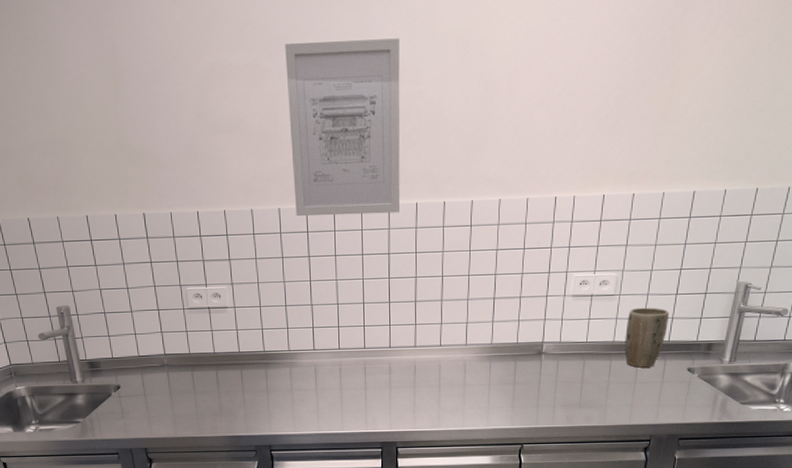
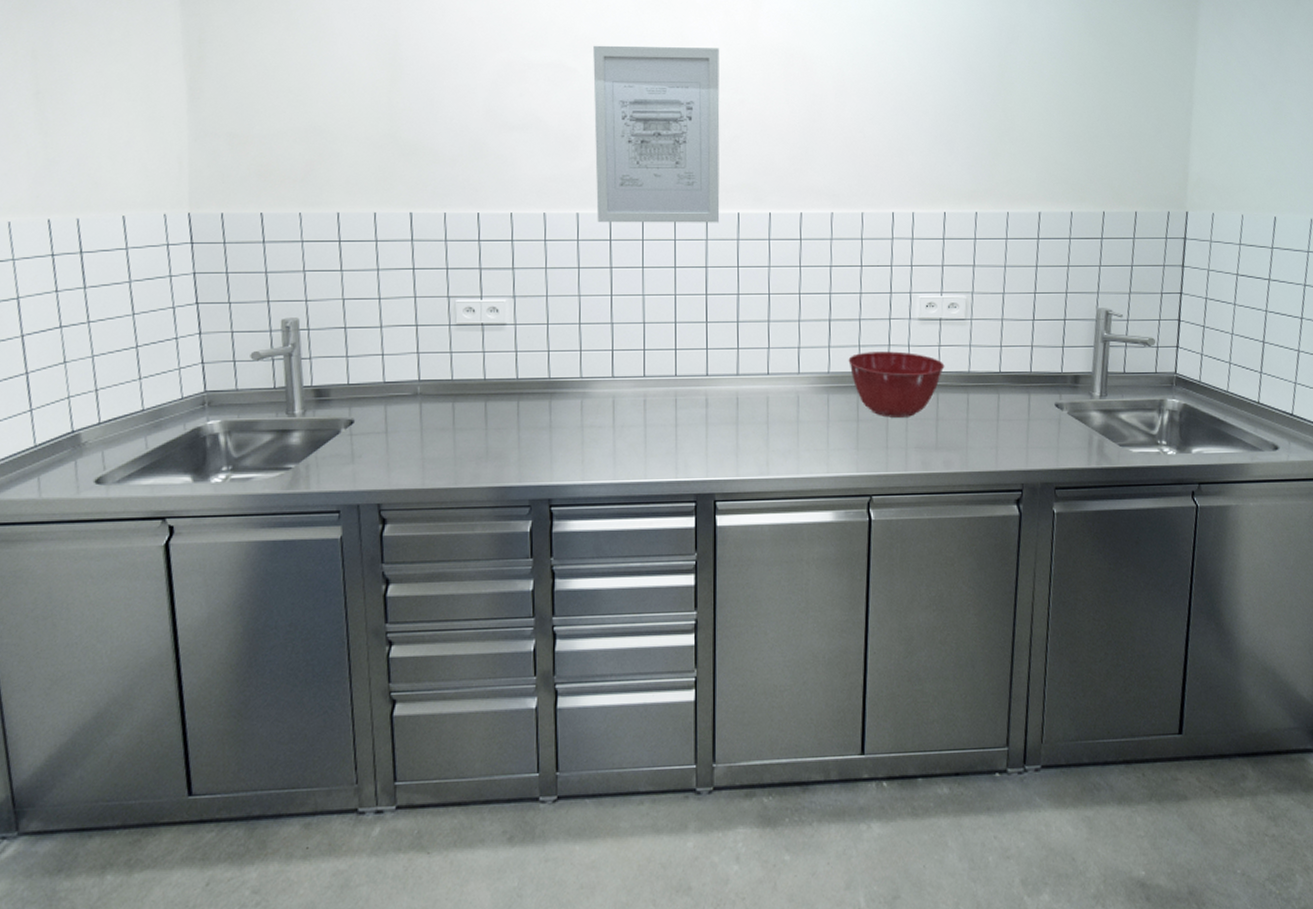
mixing bowl: none [509,324,592,381] -> present [848,351,945,418]
plant pot: present [625,307,670,368] -> none [981,333,1029,403]

